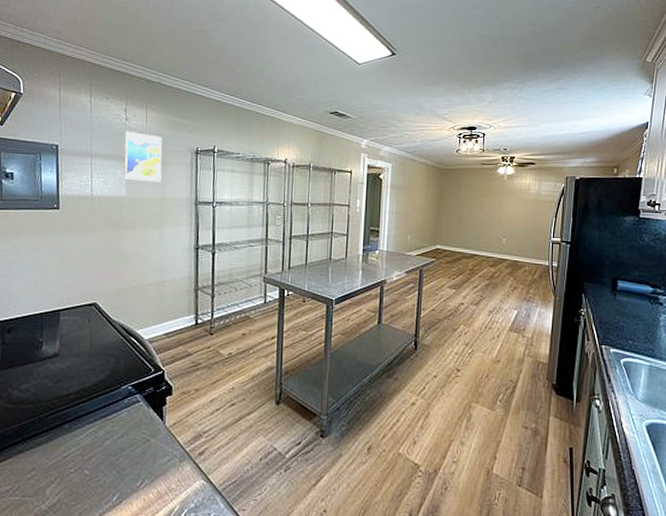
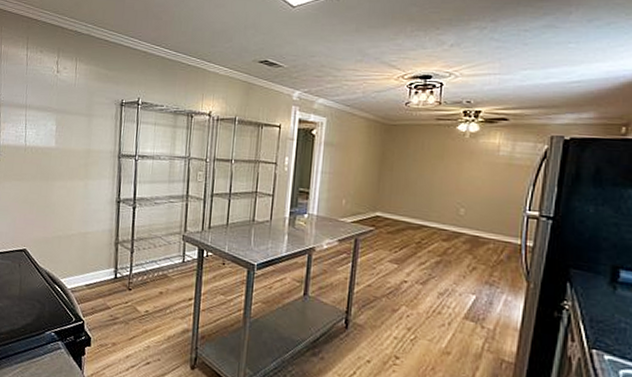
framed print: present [123,130,163,182] -> none [53,82,90,134]

